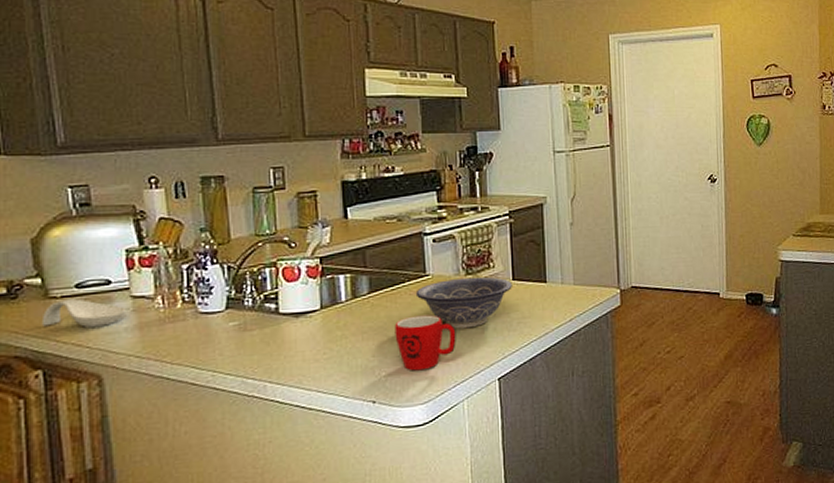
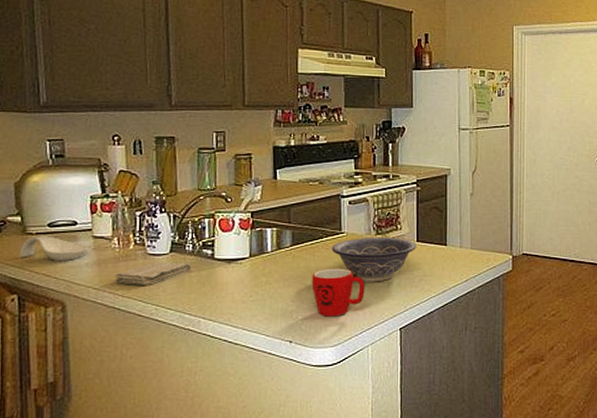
washcloth: none [161,320,253,350] -> present [115,262,192,285]

